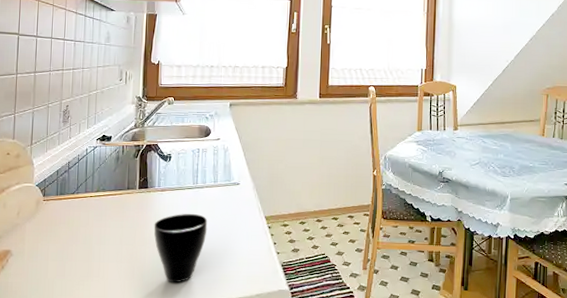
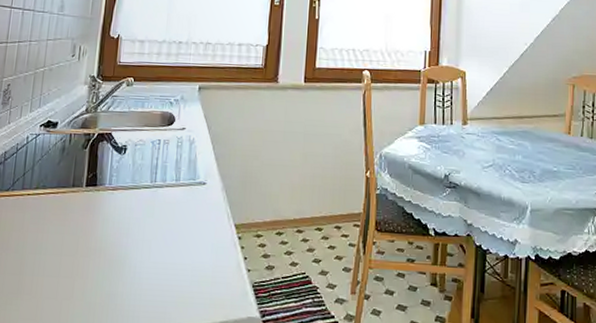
cup: present [154,213,208,283] -> none [100,218,166,305]

